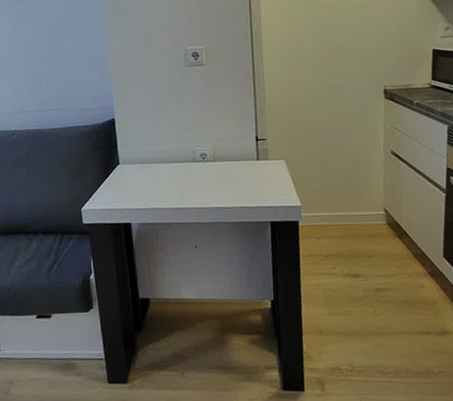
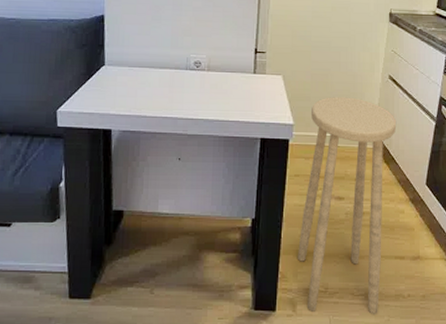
stool: none [317,175,410,392] -> present [297,97,397,314]

